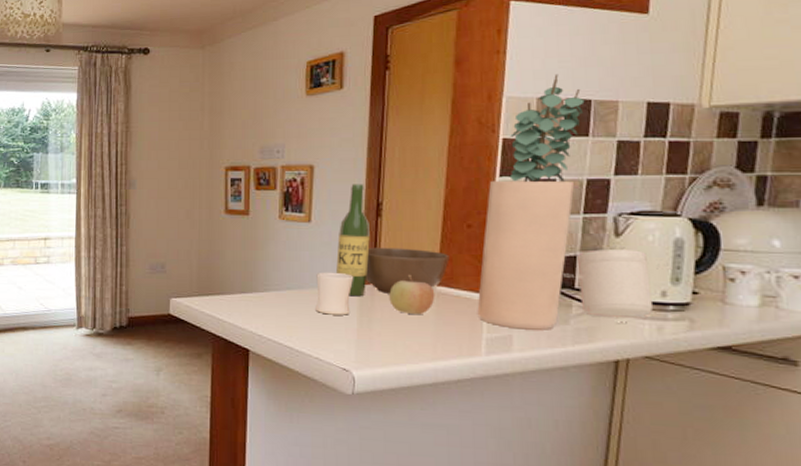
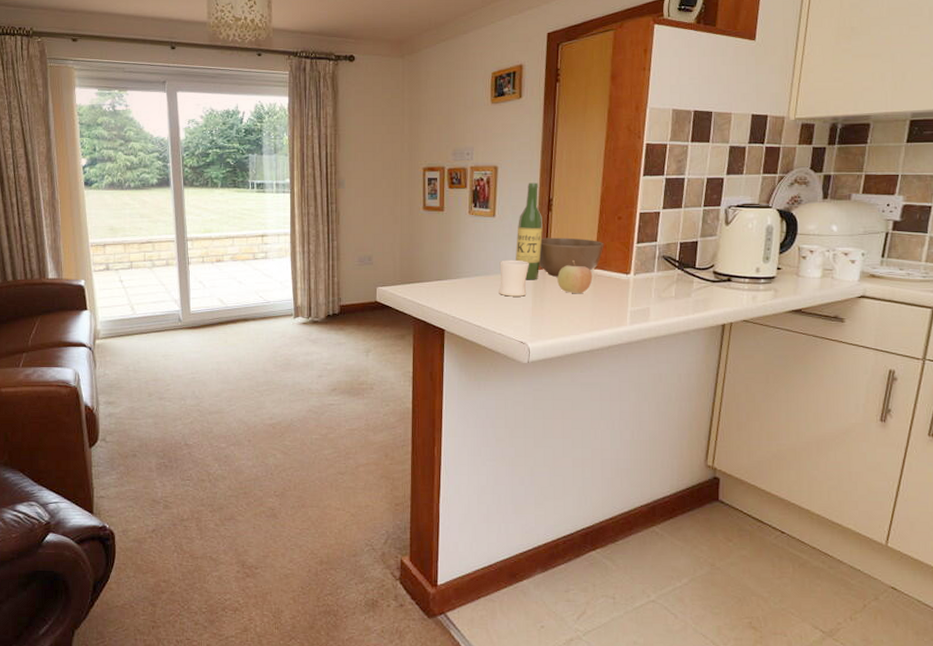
vase: present [477,74,585,330] -> none [624,89,707,302]
canister: present [564,244,680,325] -> none [688,231,768,295]

